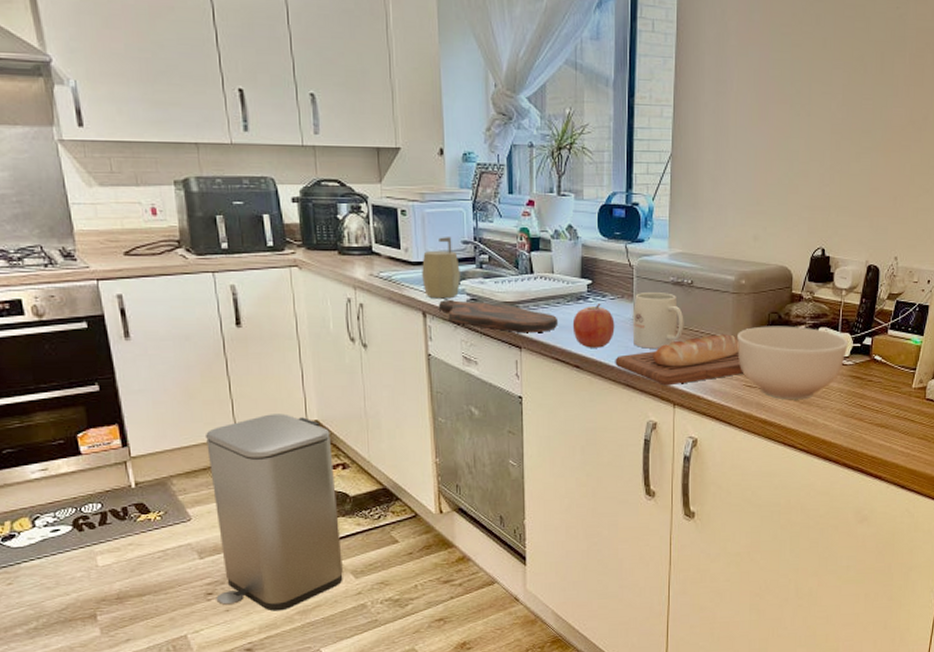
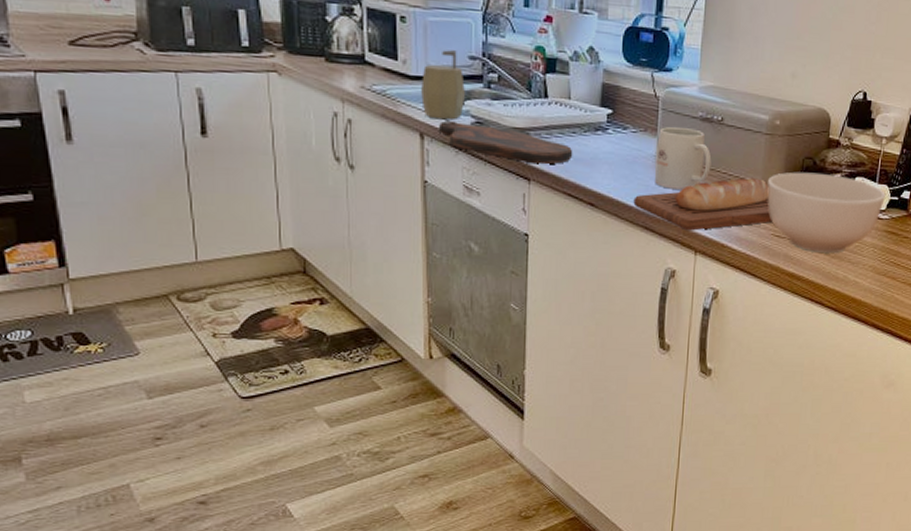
pedal bin: present [206,414,343,611] -> none [160,238,316,461]
fruit: present [572,302,615,348] -> none [588,135,636,185]

